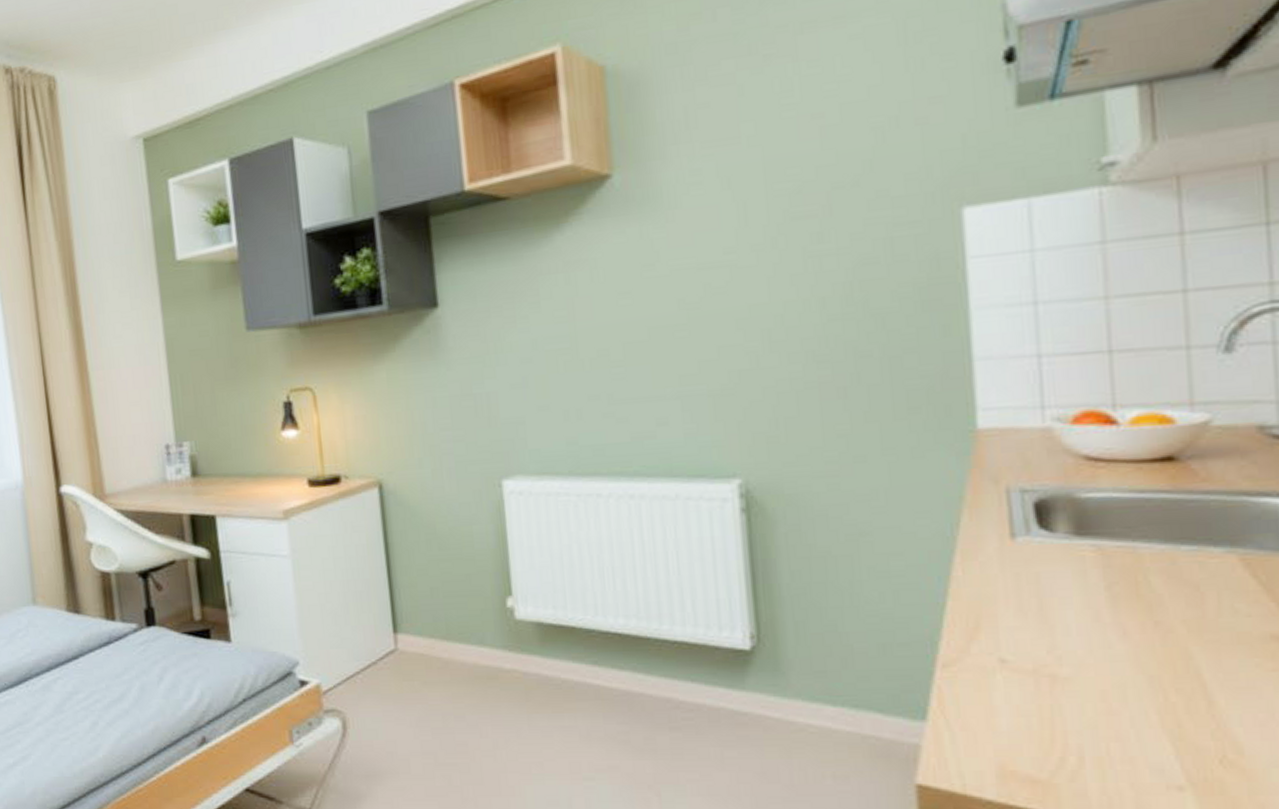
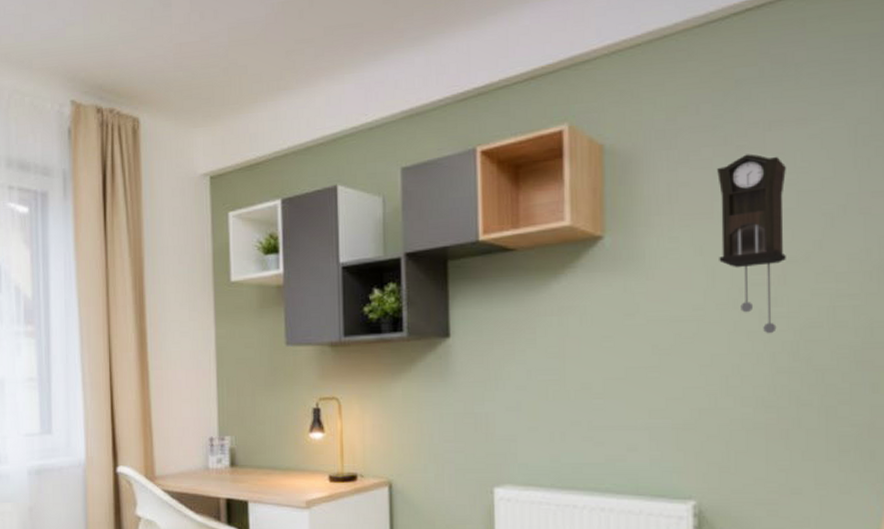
pendulum clock: none [742,63,831,276] -> present [717,154,786,334]

